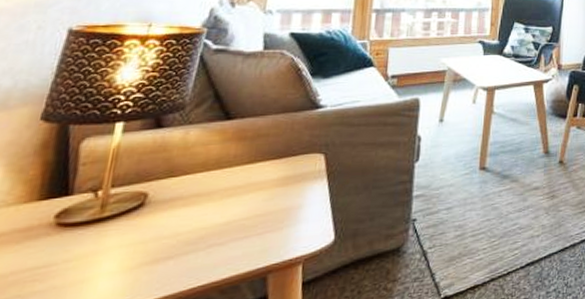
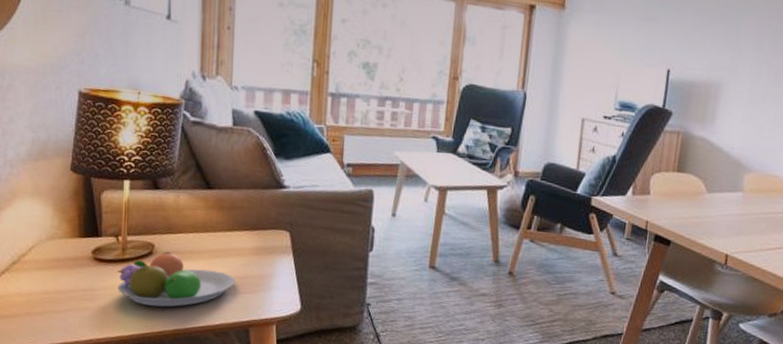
fruit bowl: none [86,200,253,273] -> present [117,252,235,307]

